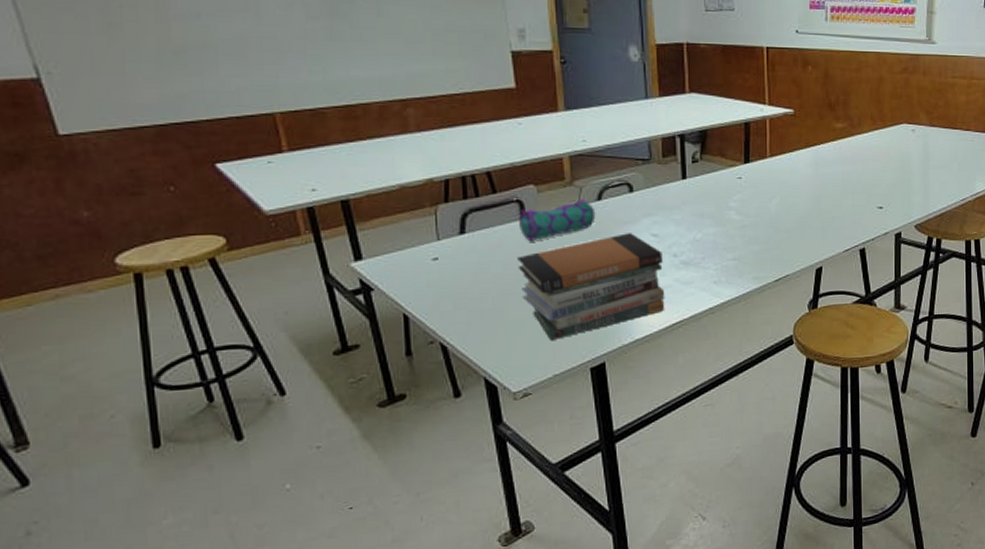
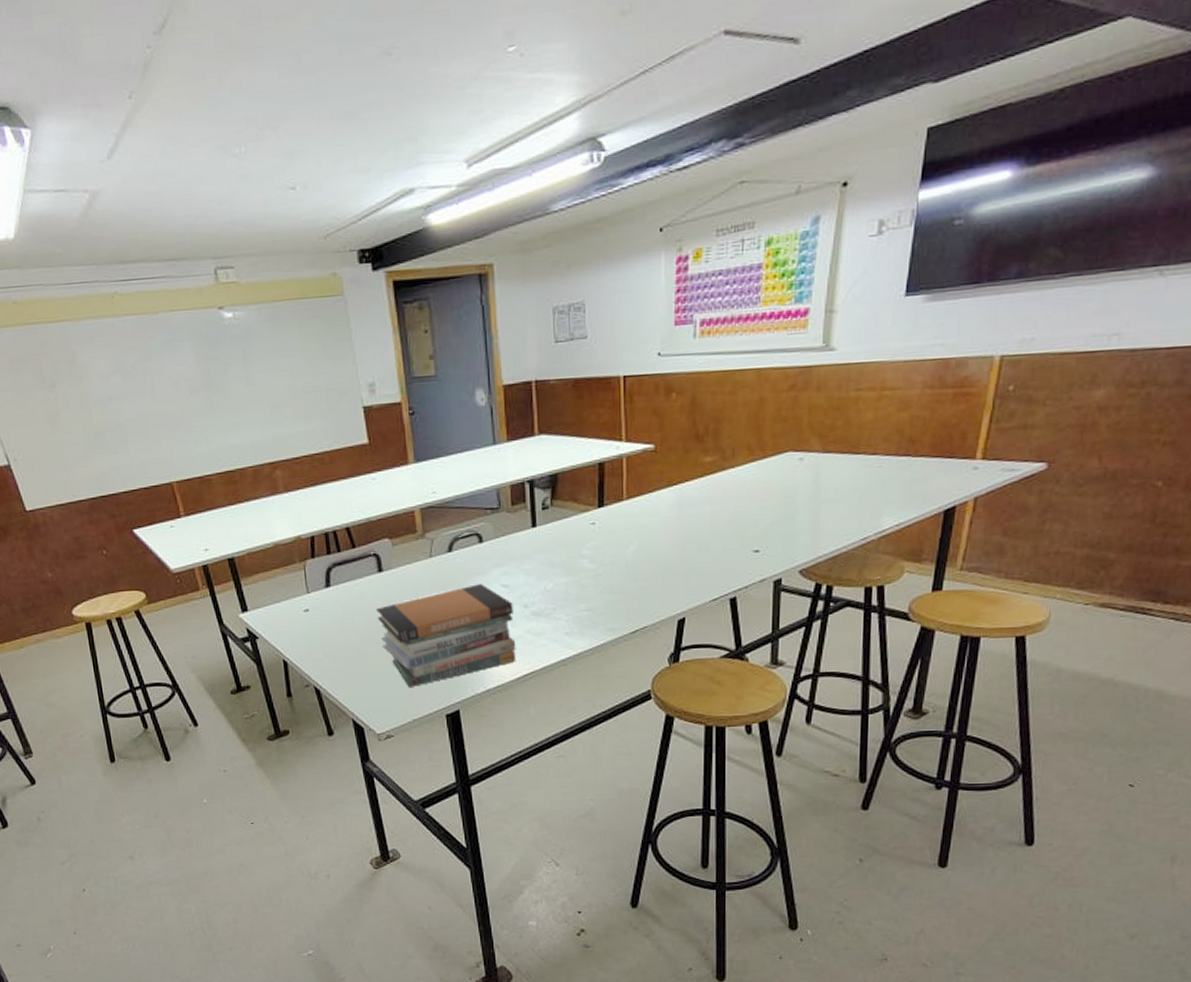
pencil case: present [519,198,596,242] -> none [376,550,447,594]

